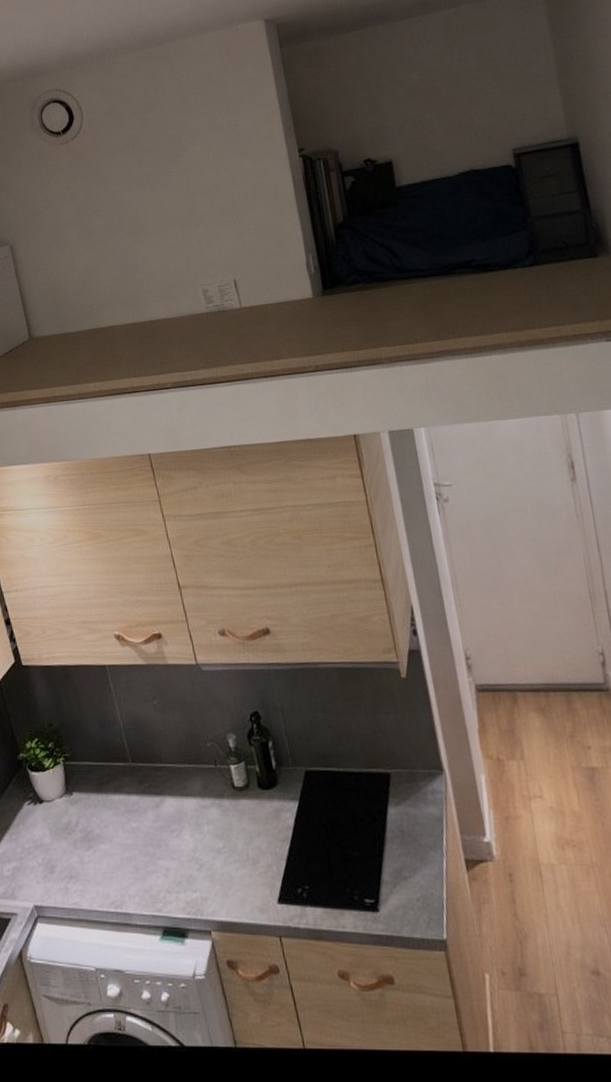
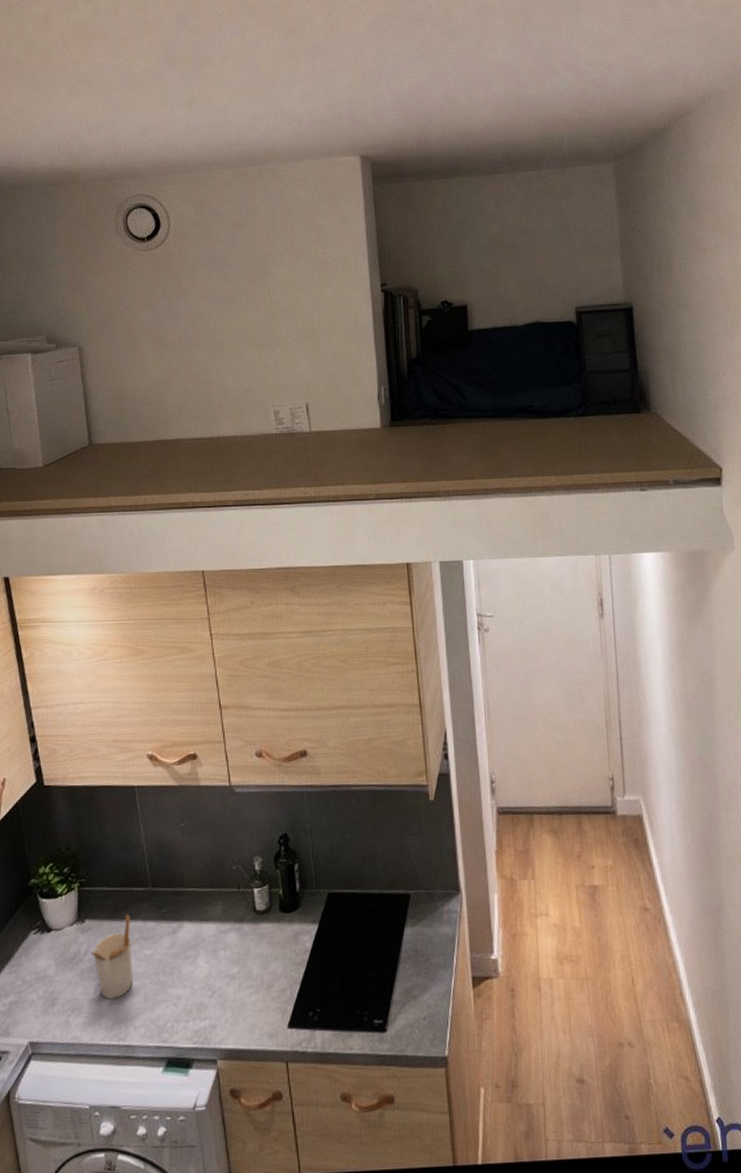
utensil holder: none [79,789,124,869] -> present [89,915,138,999]

